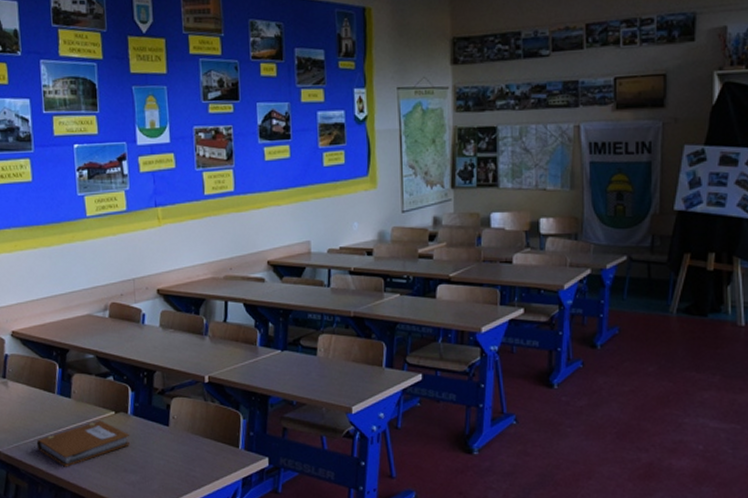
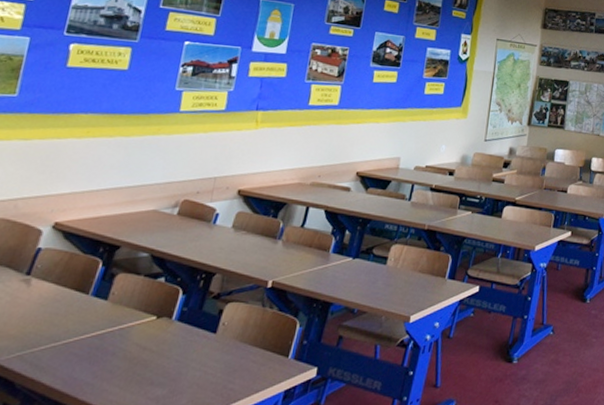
notebook: present [36,421,130,467] -> none [46,326,169,381]

